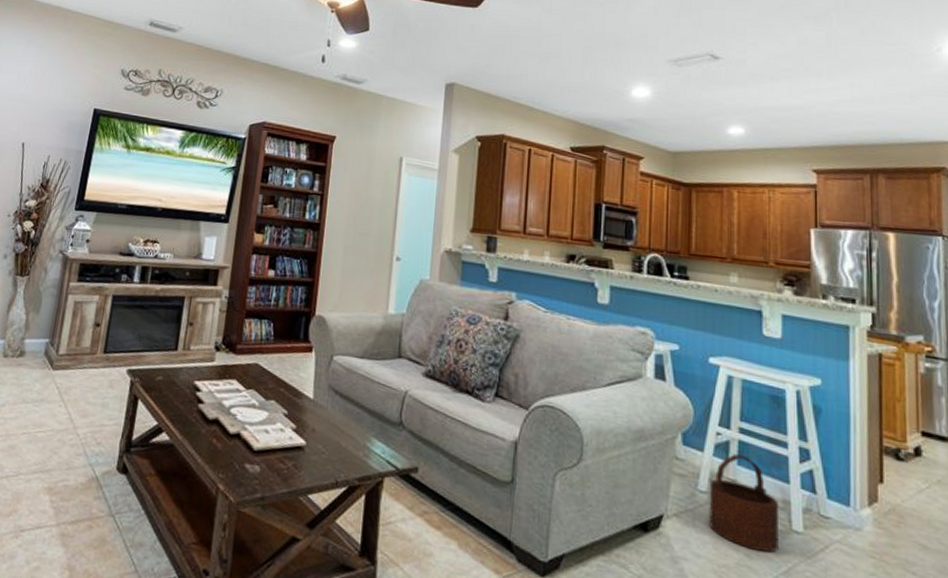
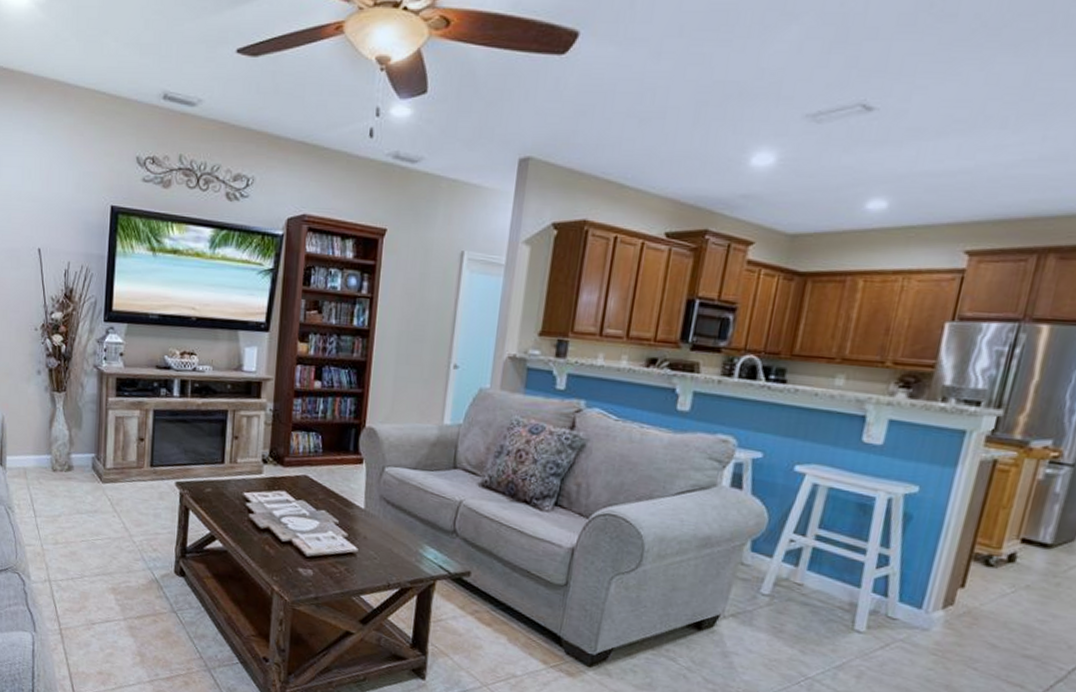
wooden bucket: present [709,454,779,553] -> none [766,560,844,649]

